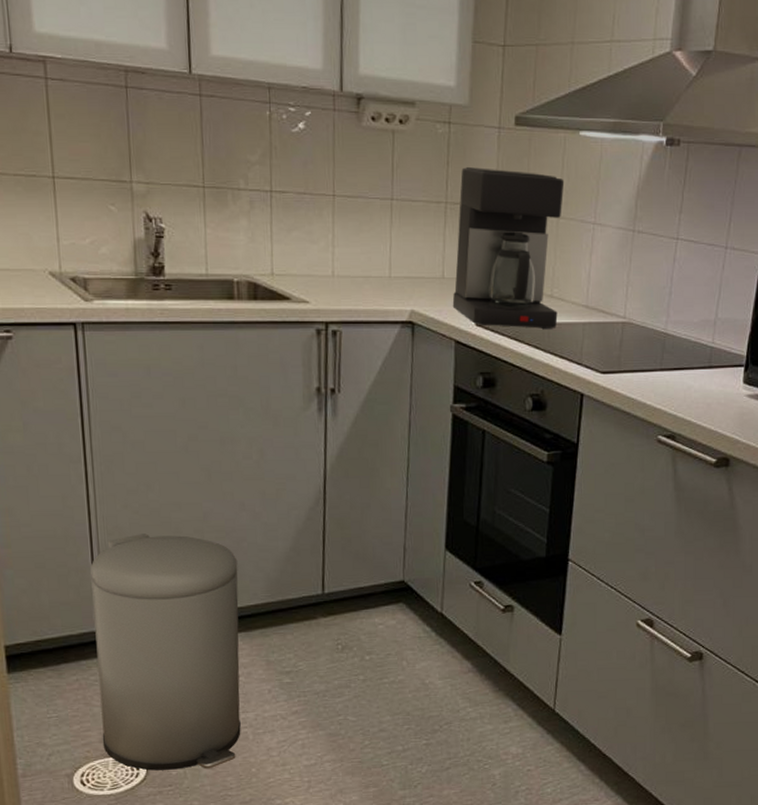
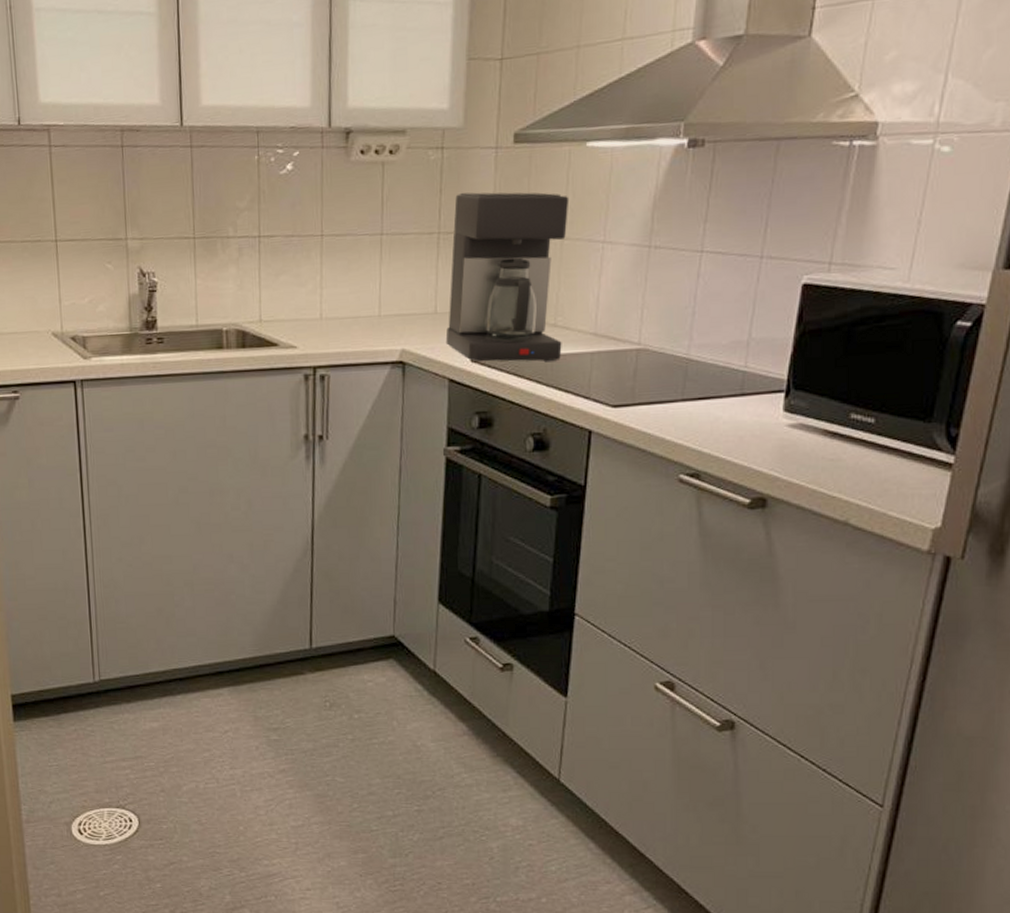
pedal bin: present [90,534,241,771] -> none [88,586,229,825]

